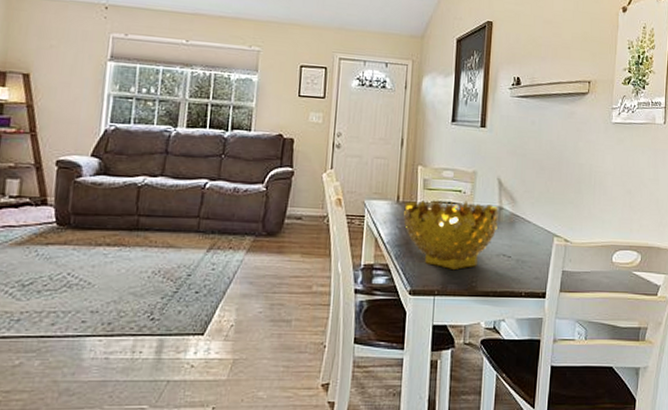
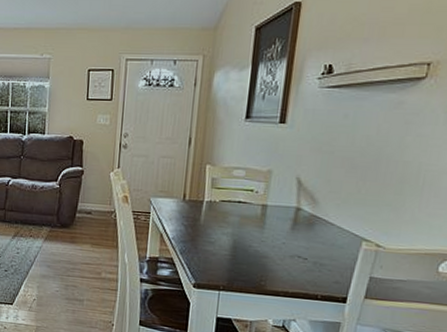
decorative bowl: present [404,199,498,271] -> none [190,198,296,269]

